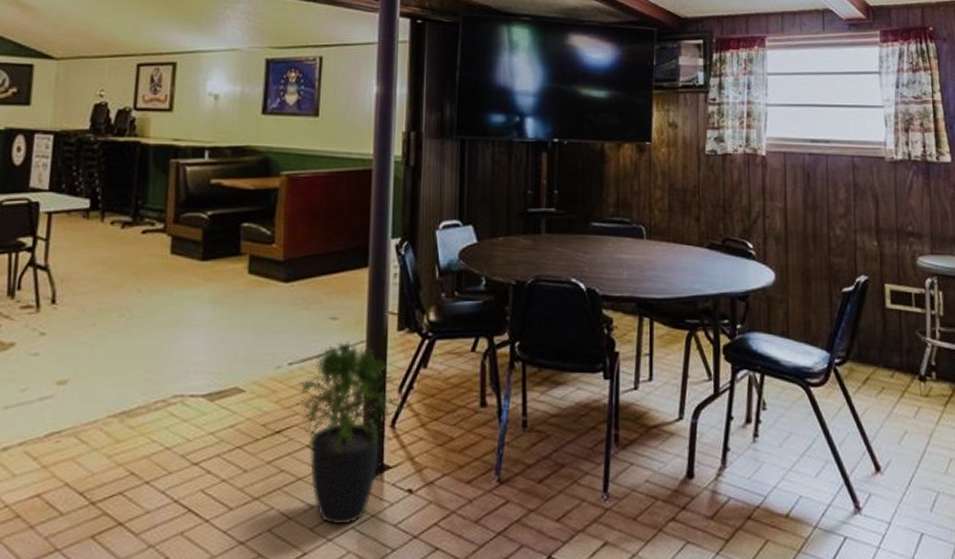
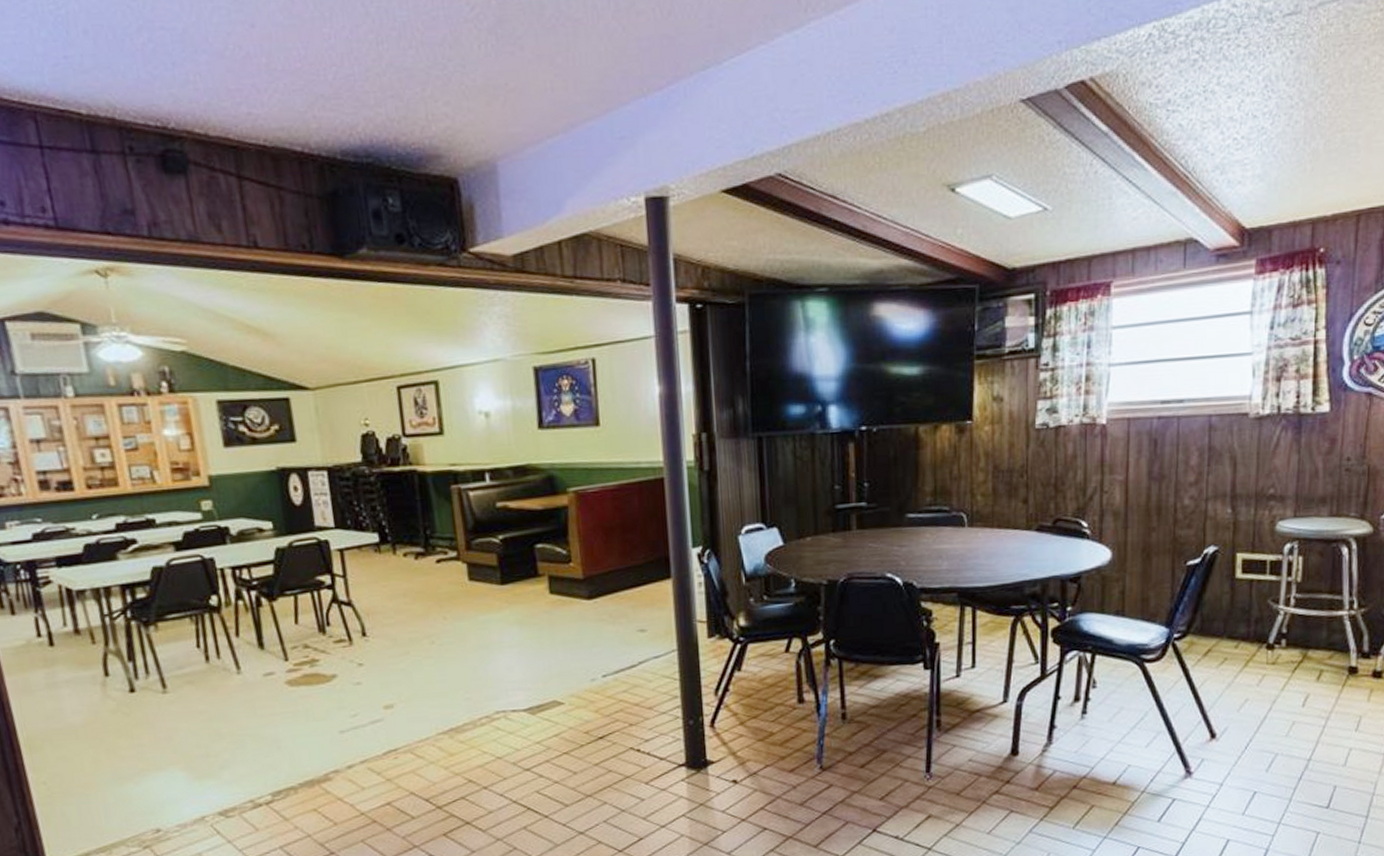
potted plant: present [296,342,400,526] -> none [615,652,718,815]

